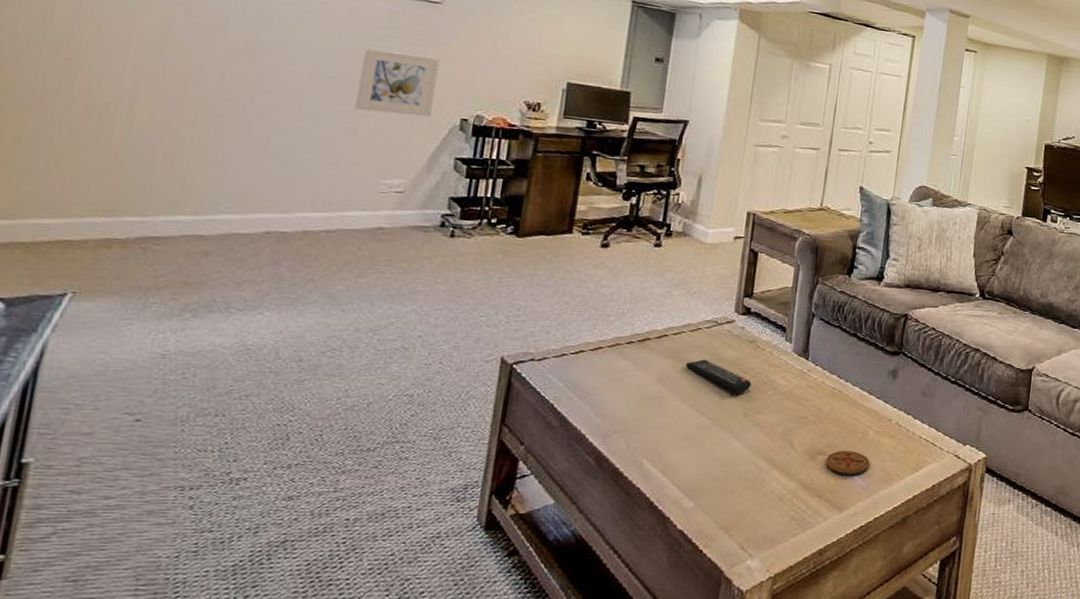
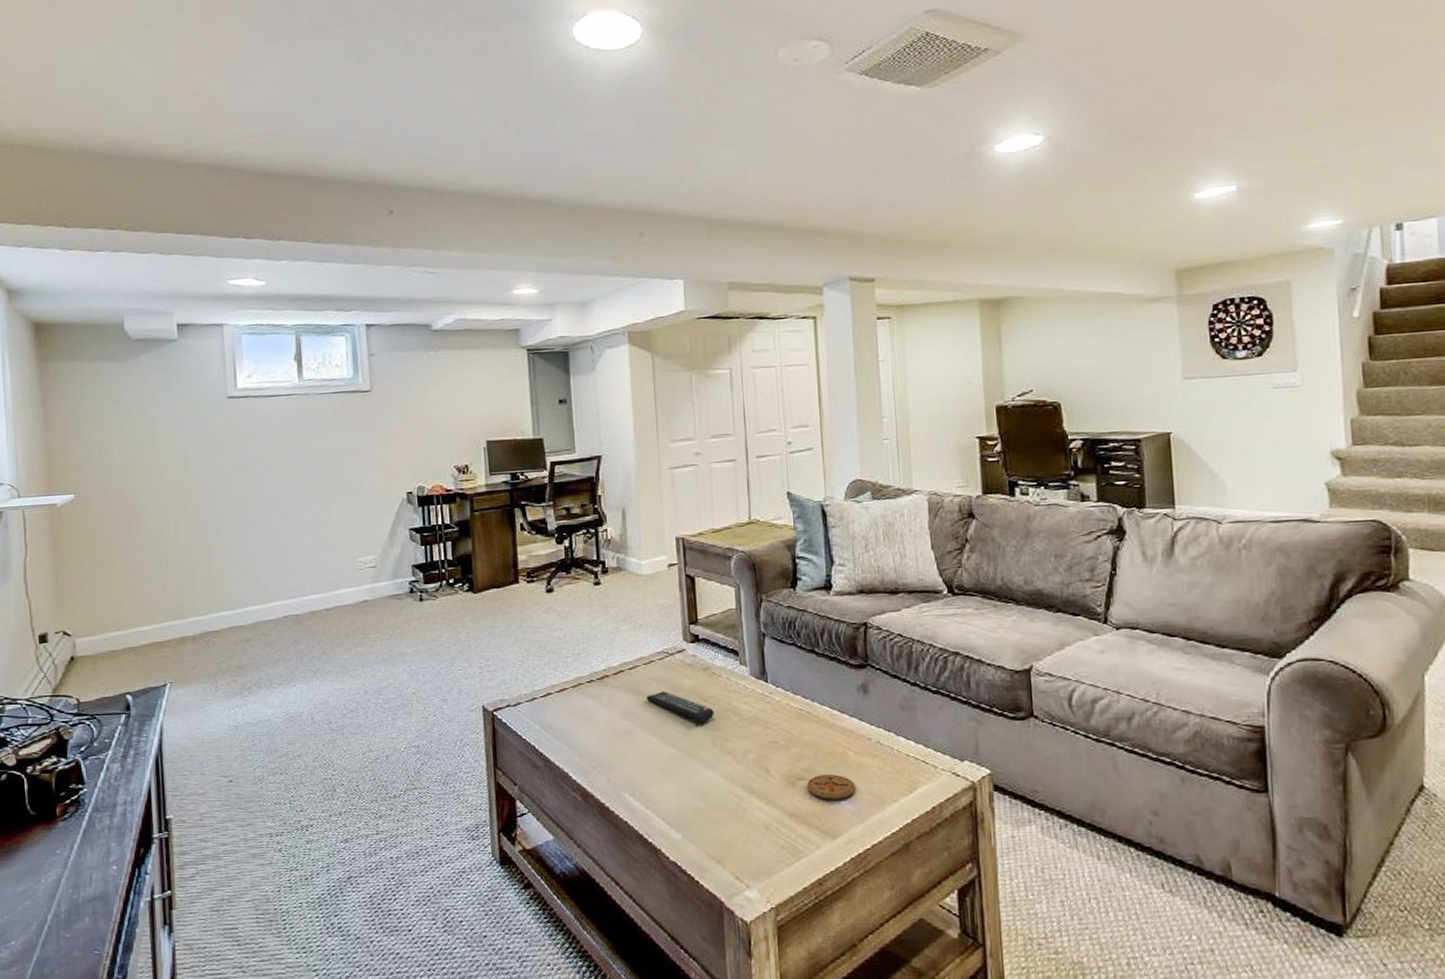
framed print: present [354,47,440,117] -> none [321,441,384,500]

